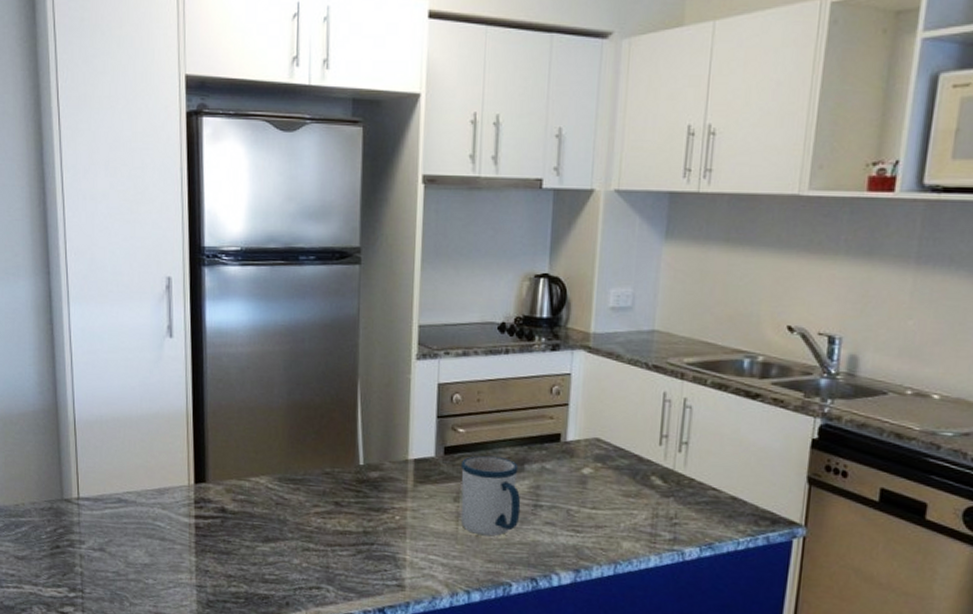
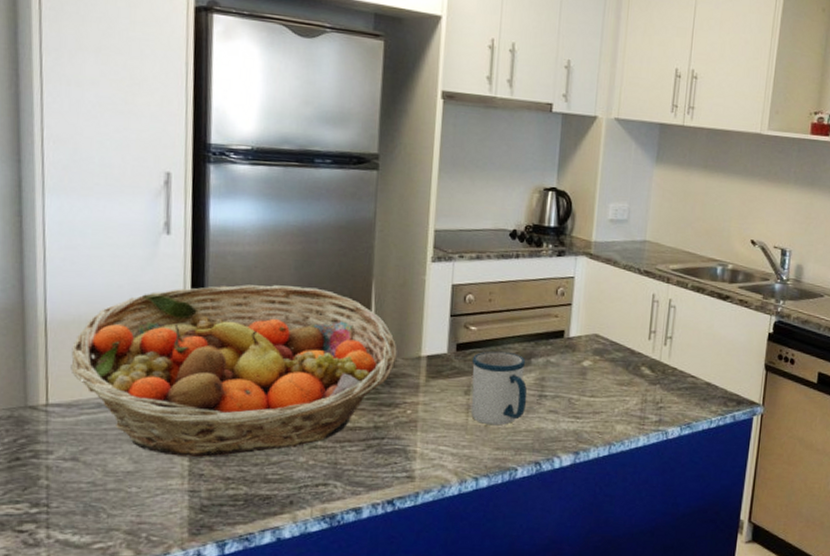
fruit basket: none [96,385,384,554] -> present [70,285,397,457]

